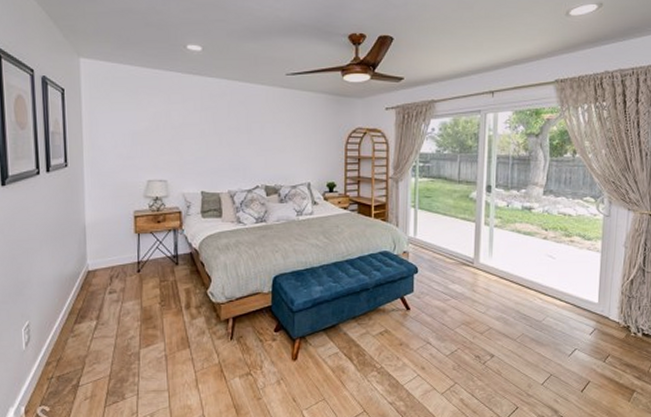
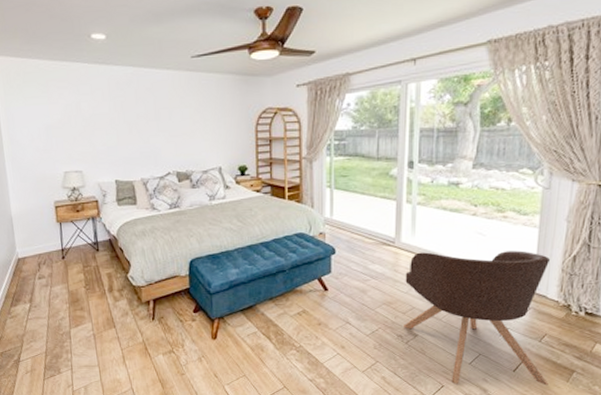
armchair: none [481,273,613,406] -> present [404,250,550,386]

